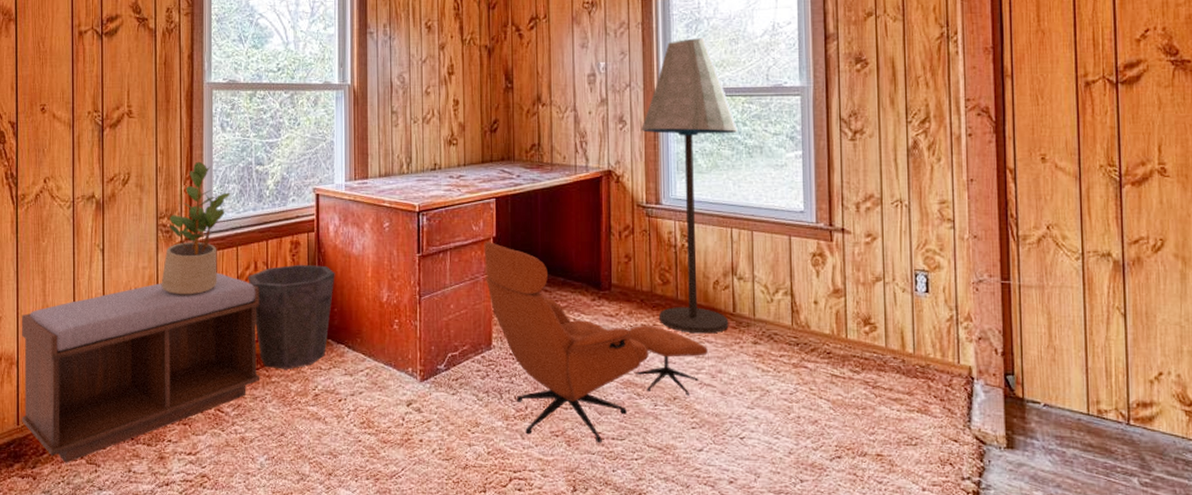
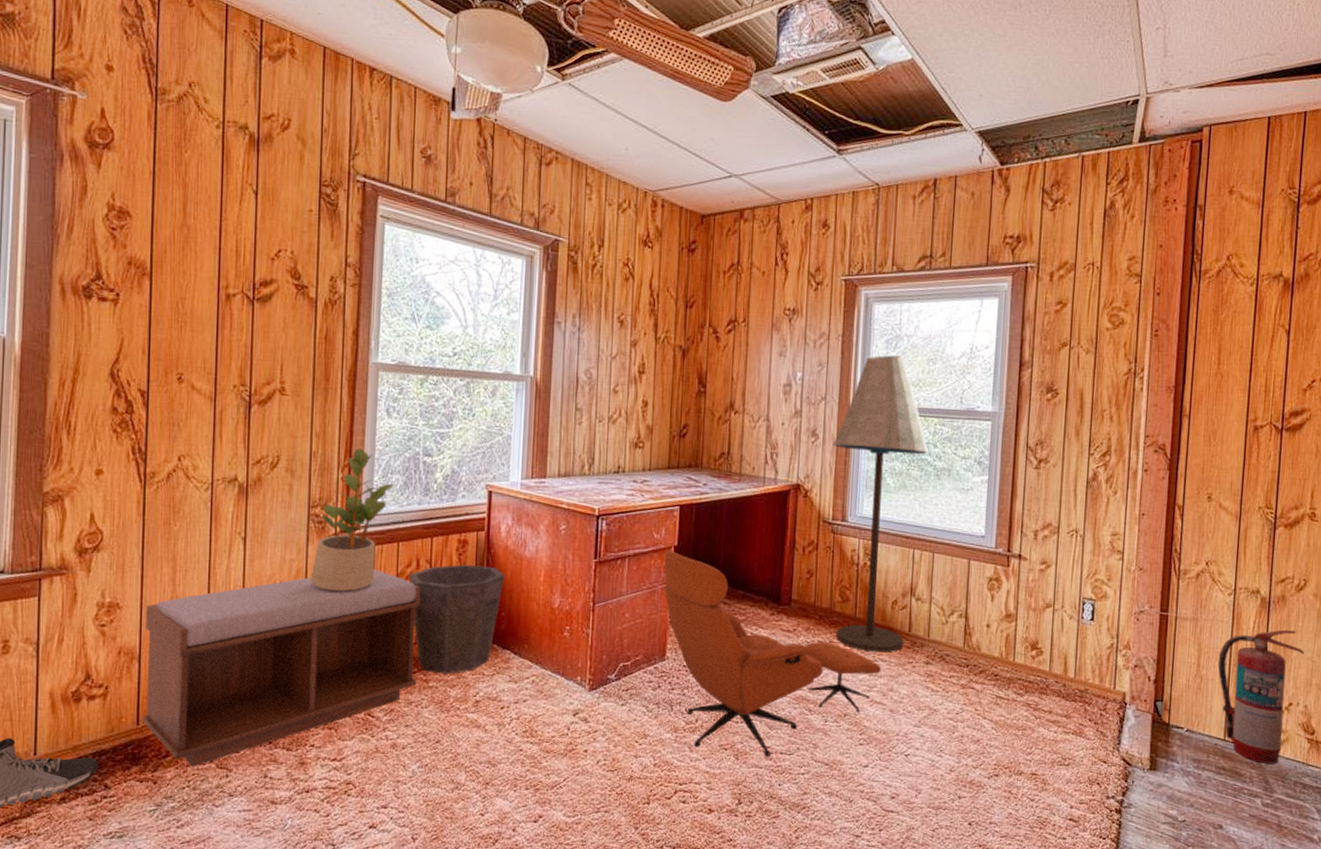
fire extinguisher: none [1071,293,1171,440] -> present [1218,629,1305,764]

